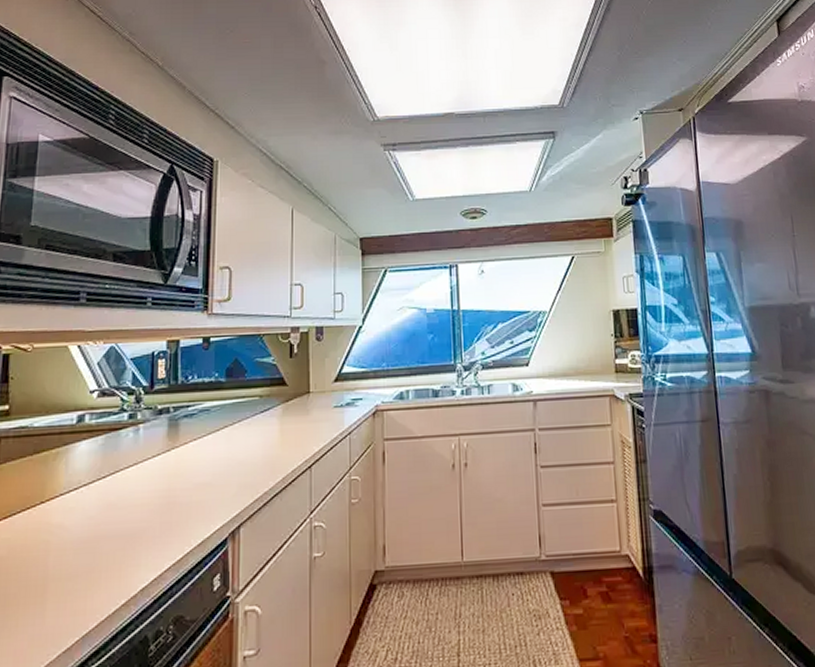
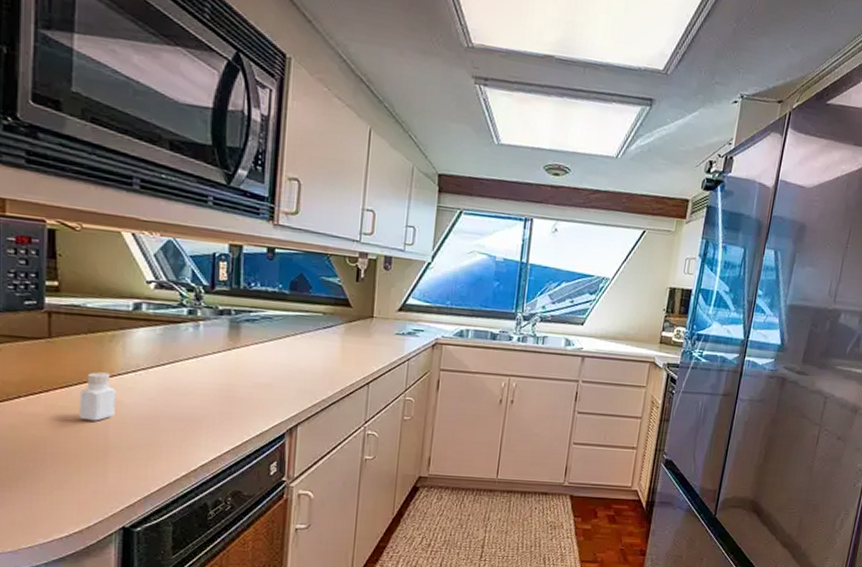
pepper shaker: none [20,494,57,552] -> present [79,372,116,421]

